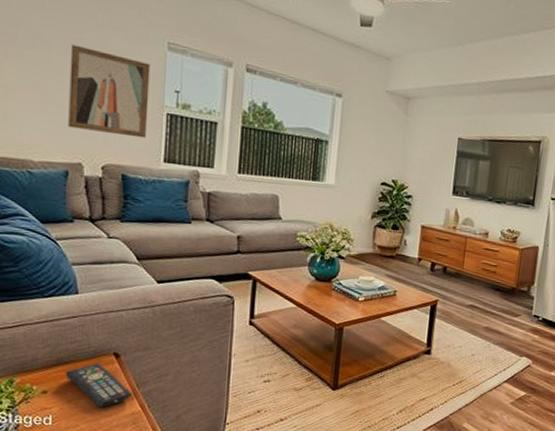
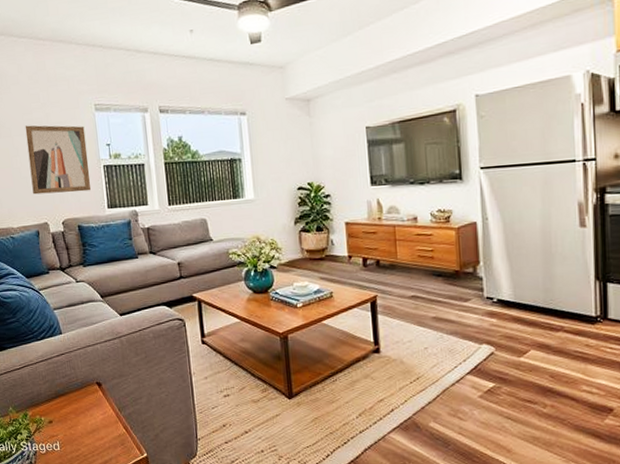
remote control: present [65,362,132,408] -> none [63,392,116,432]

